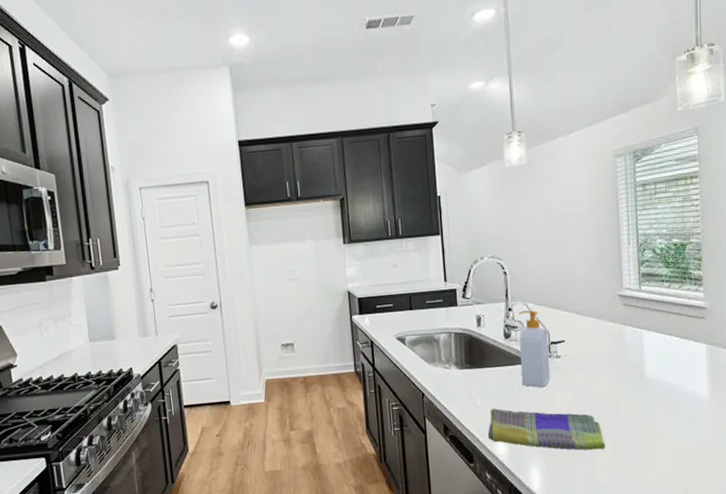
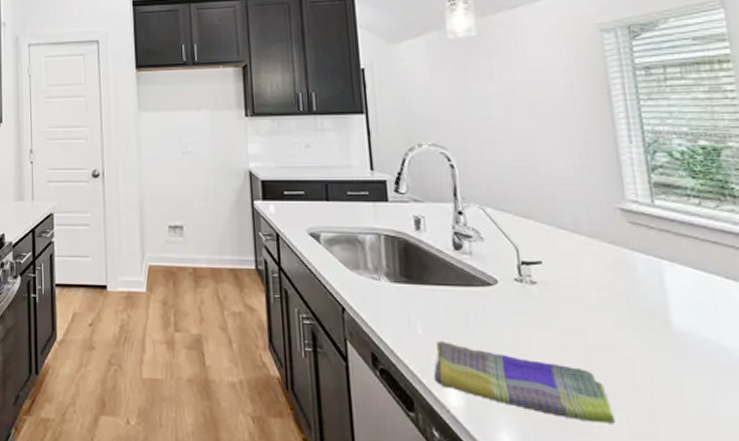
soap bottle: present [518,310,551,388] -> none [473,216,523,322]

